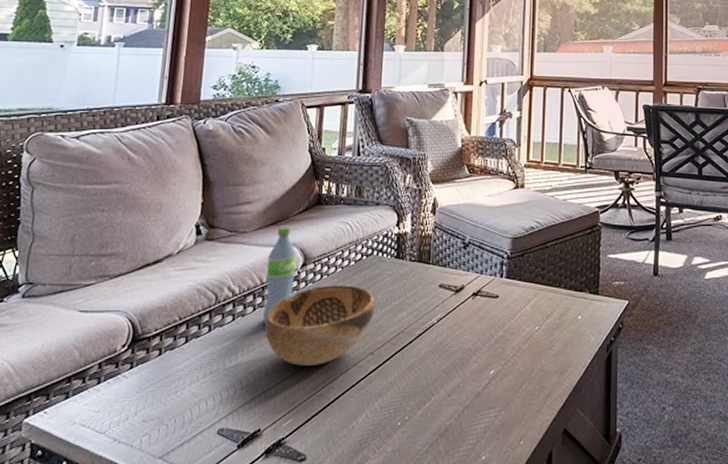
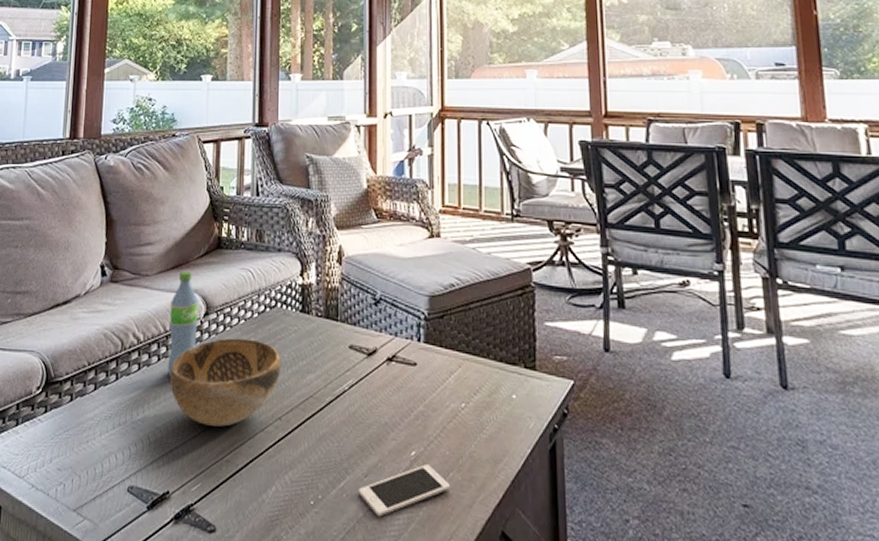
cell phone: none [441,381,523,429] -> present [358,464,451,517]

